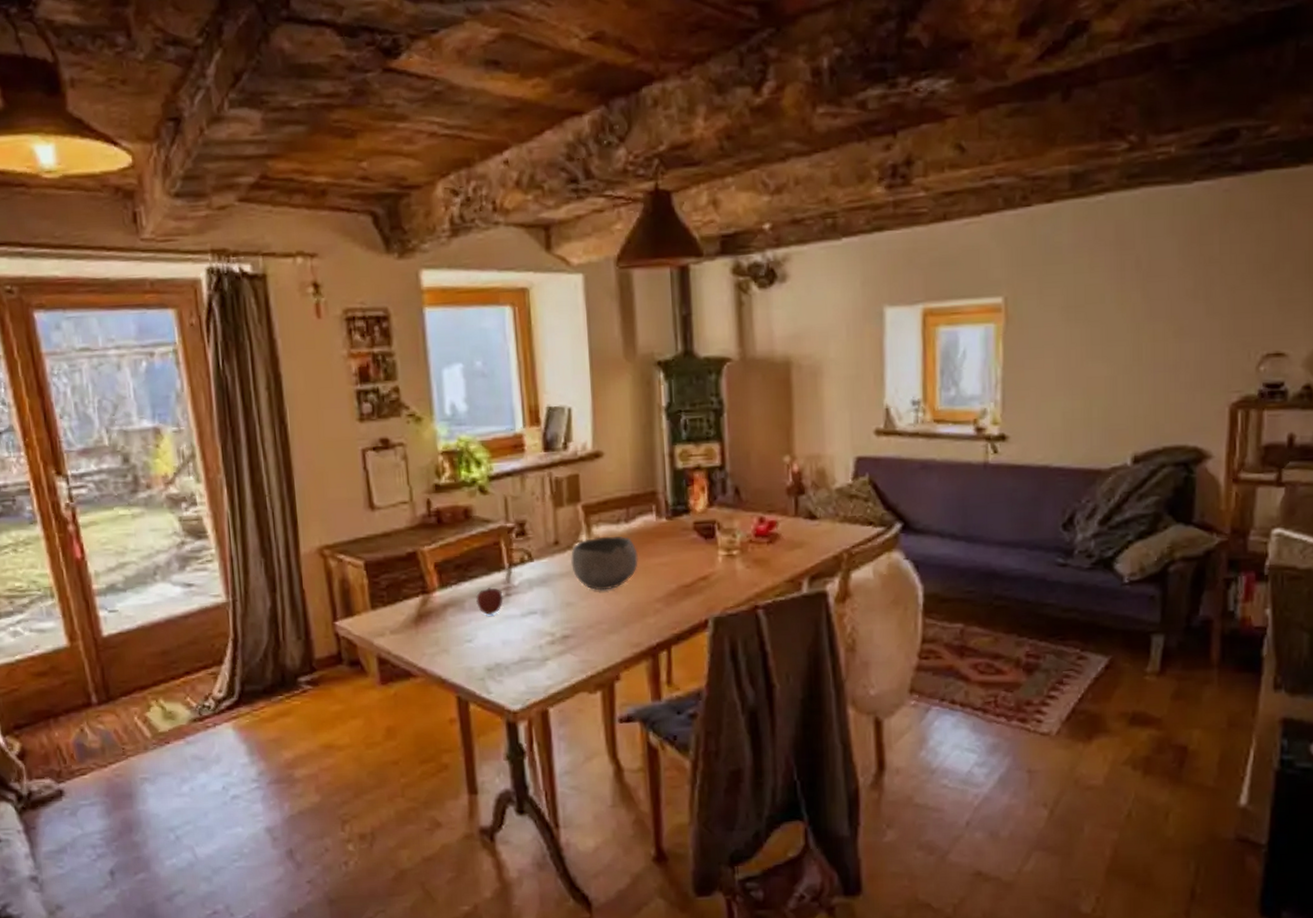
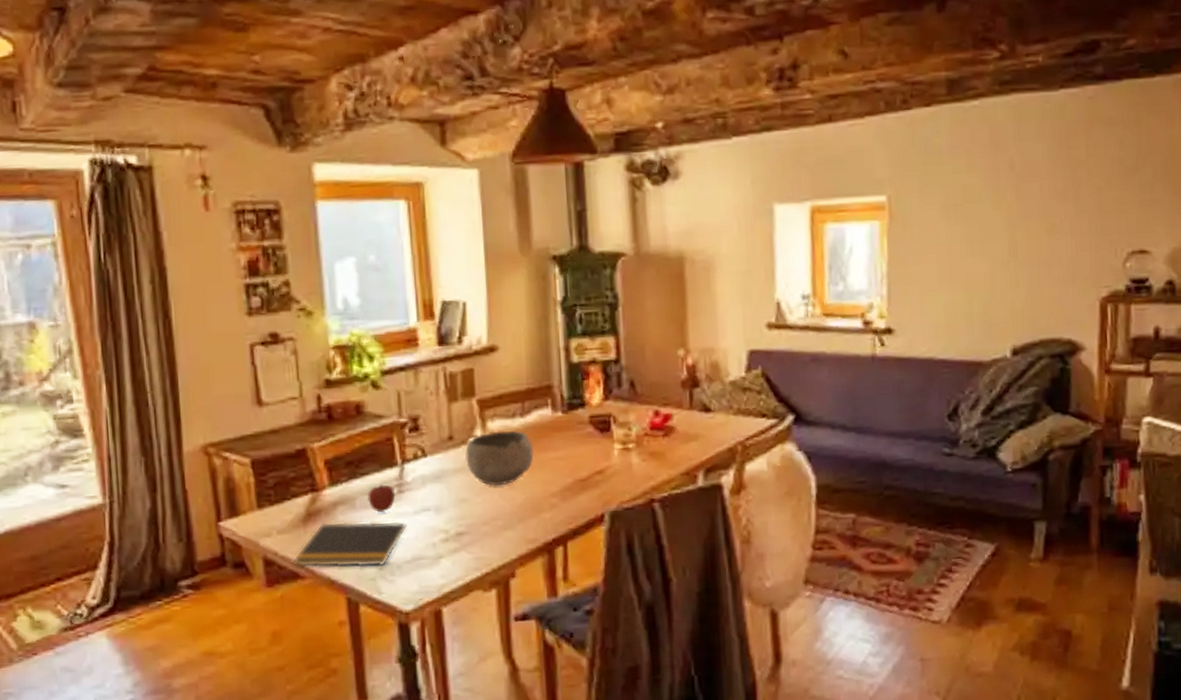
notepad: none [406,623,515,668] -> present [293,521,408,568]

